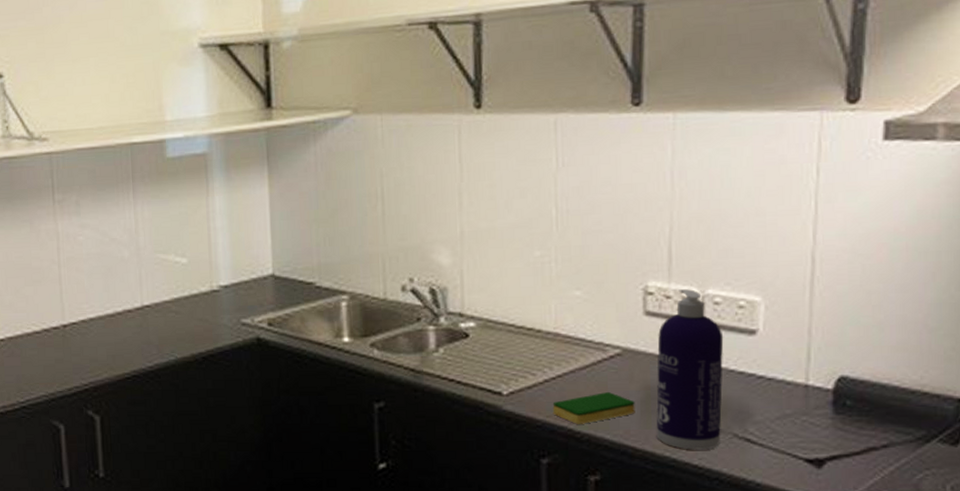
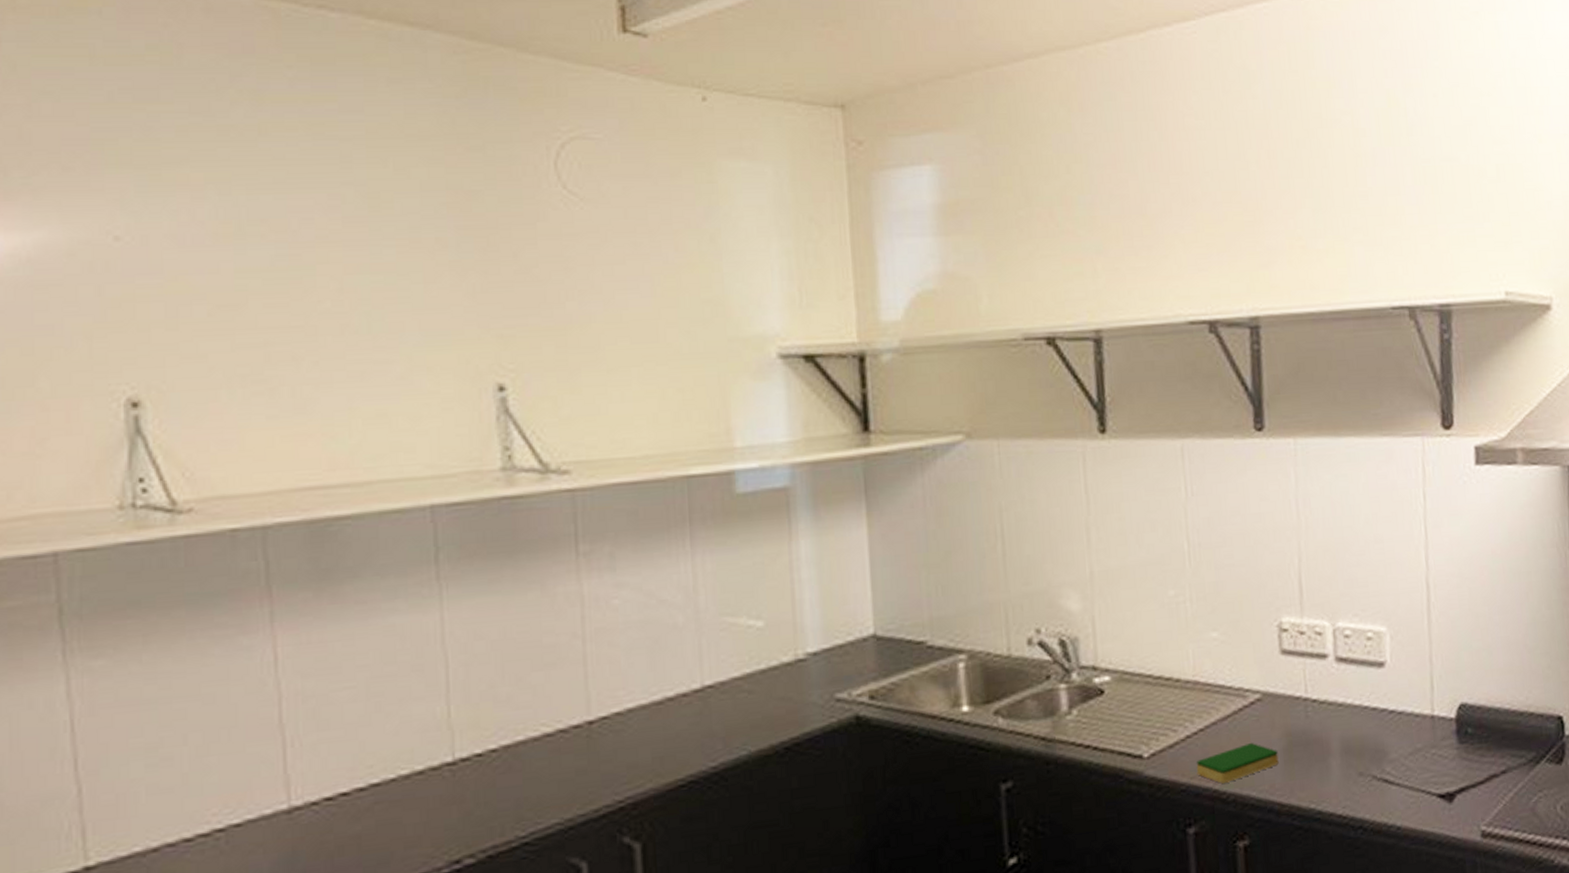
spray bottle: present [656,289,724,450] -> none [1295,623,1361,799]

